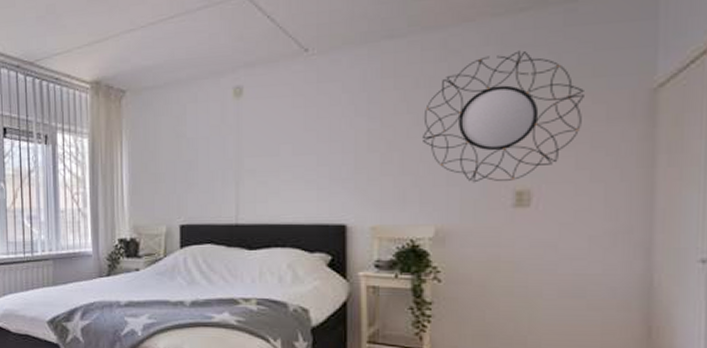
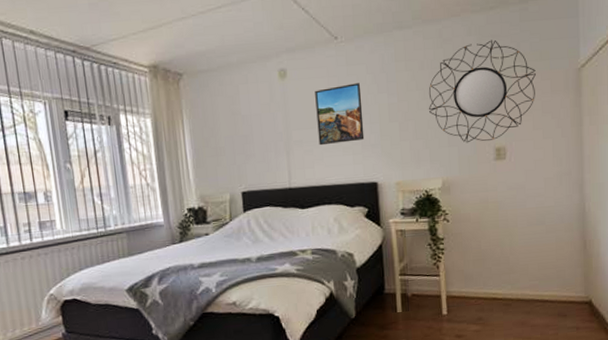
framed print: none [275,104,334,177] -> present [315,83,365,146]

